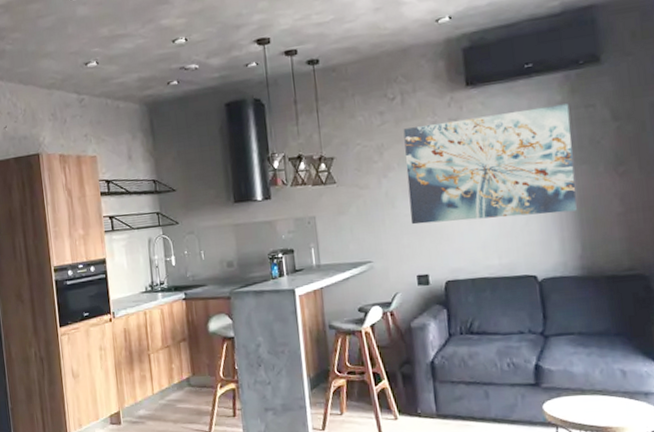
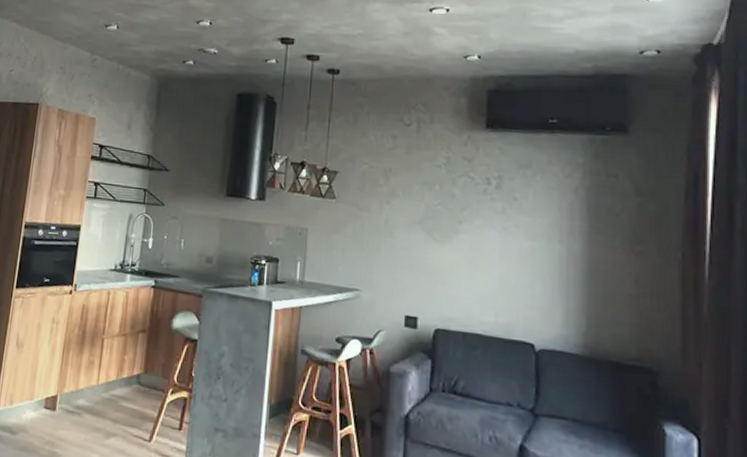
wall art: present [403,103,577,225] -> none [407,158,590,283]

